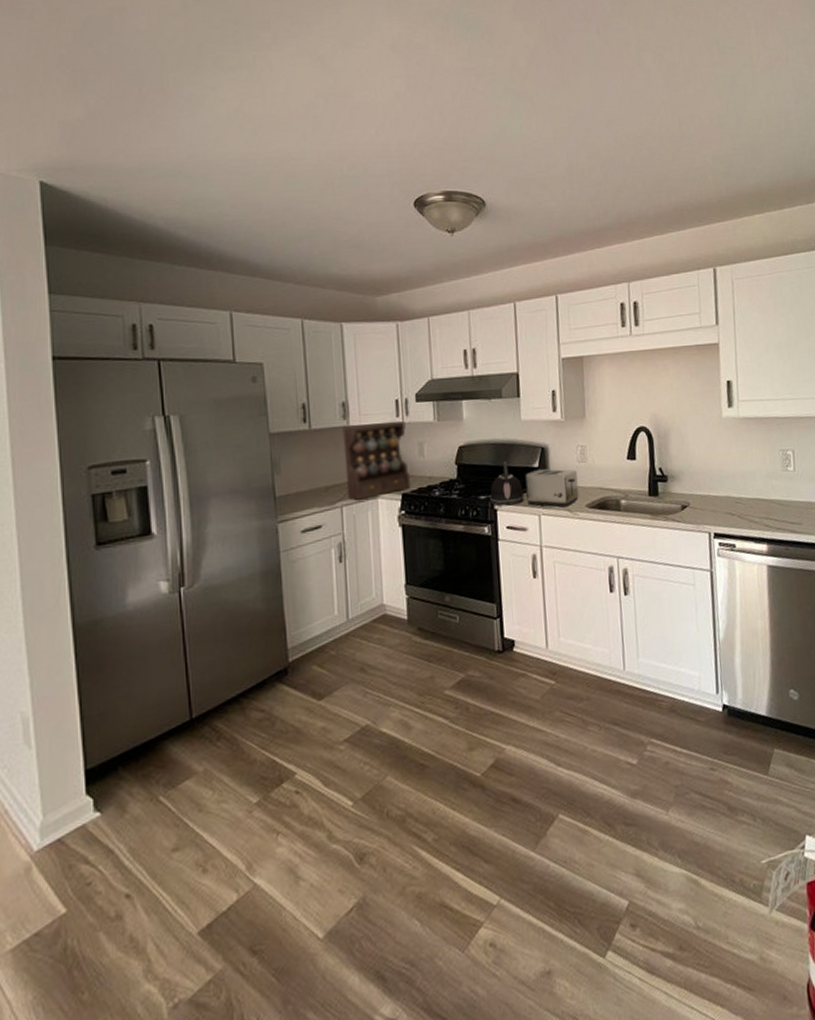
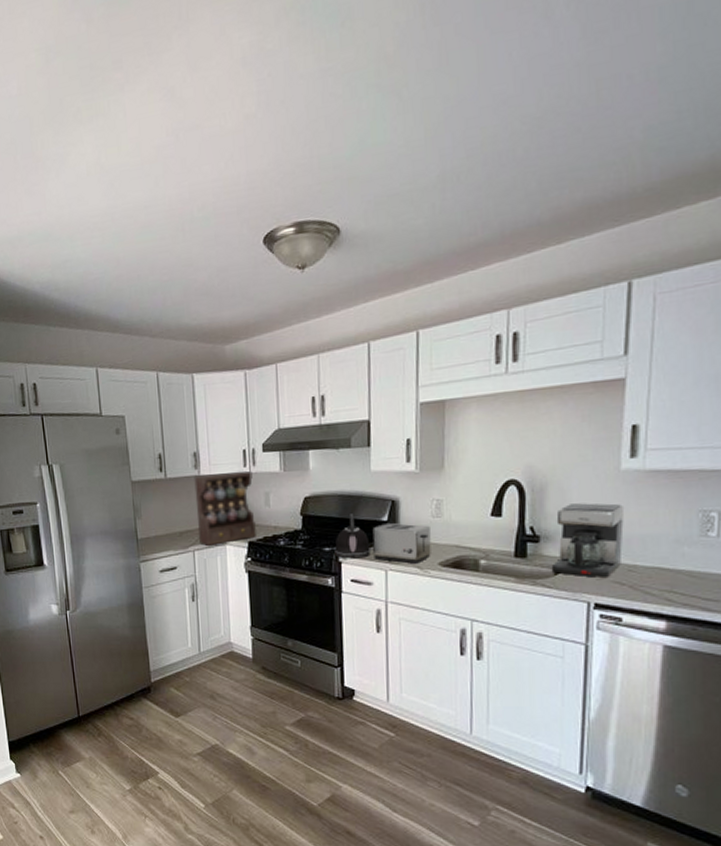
coffee maker: none [678,445,730,511] -> present [551,503,625,579]

